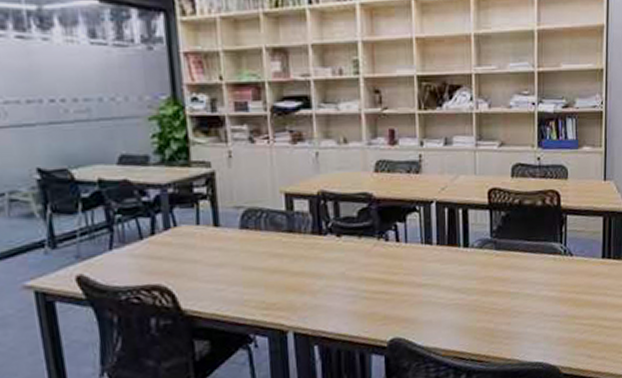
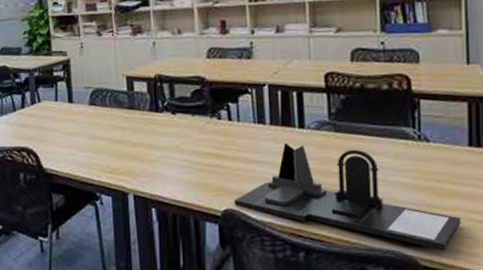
desk organizer: none [400,263,594,358] -> present [233,143,461,251]

